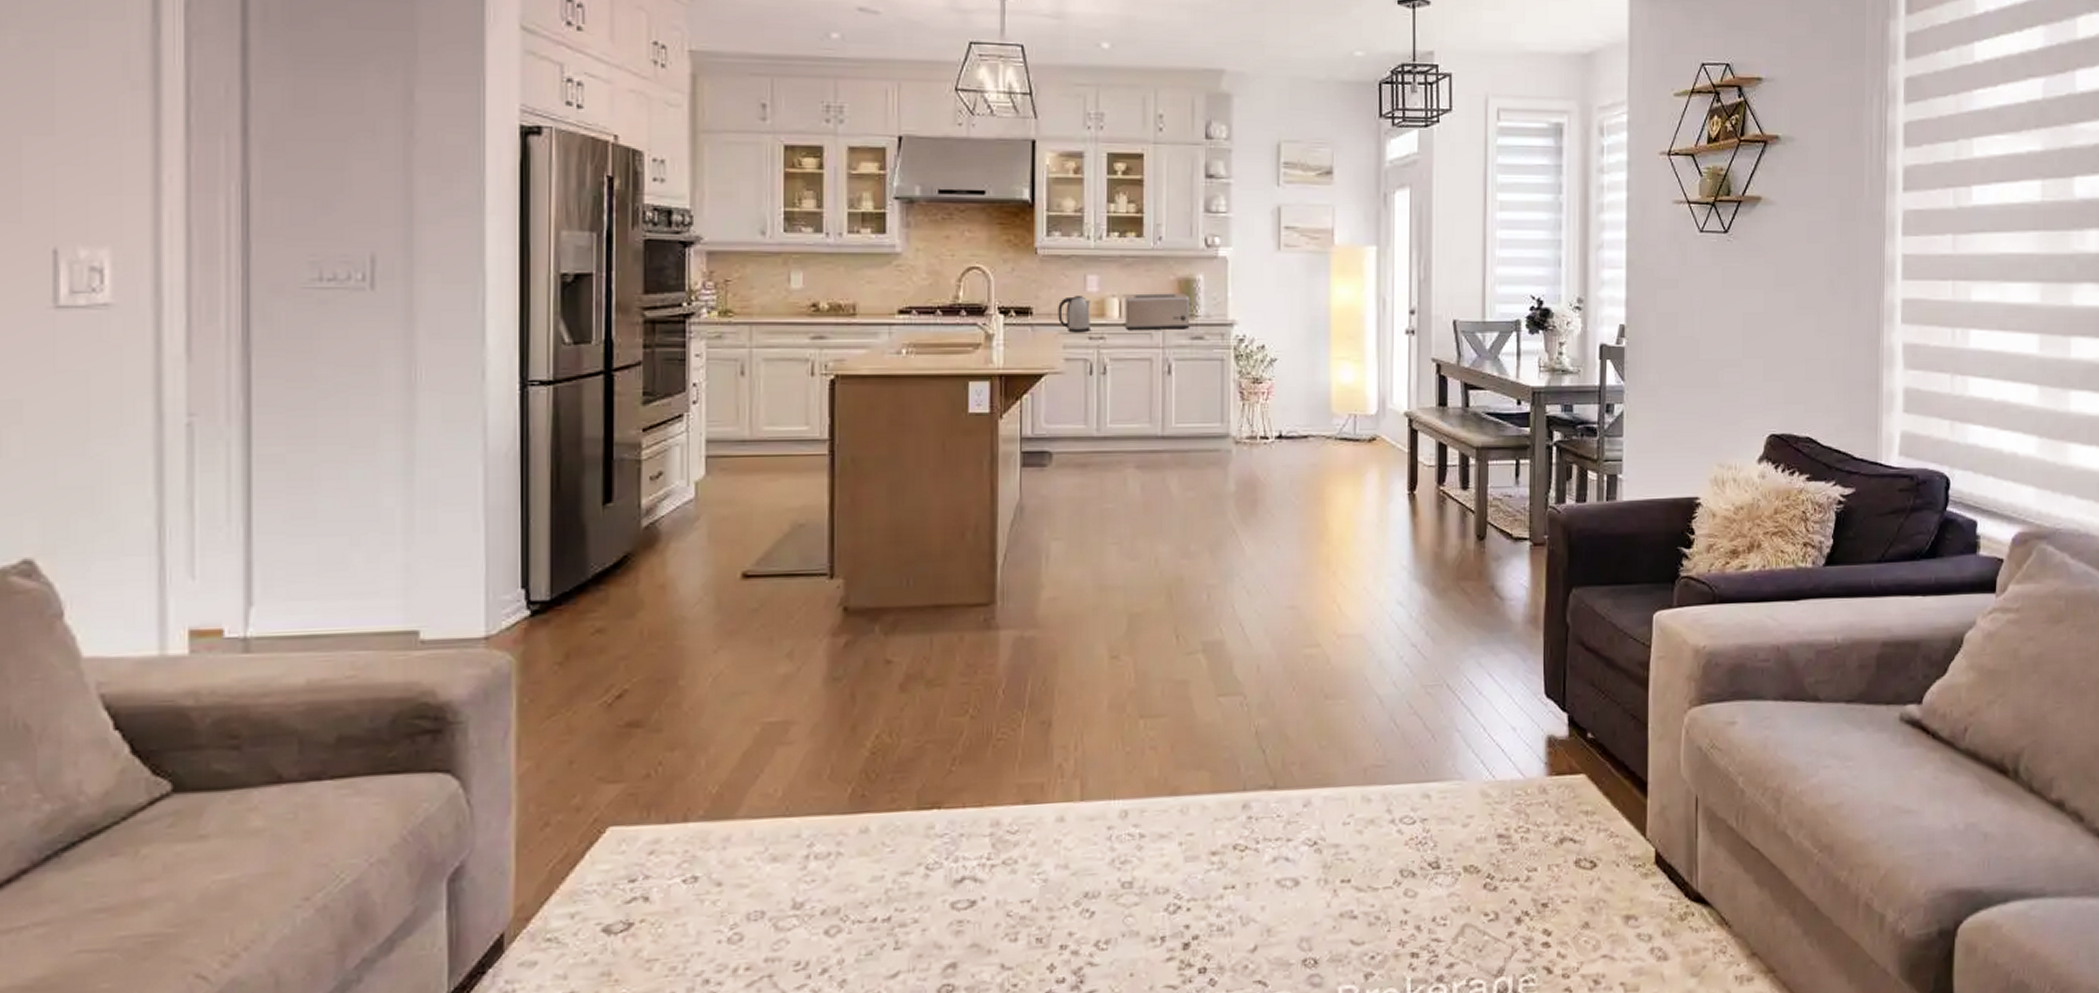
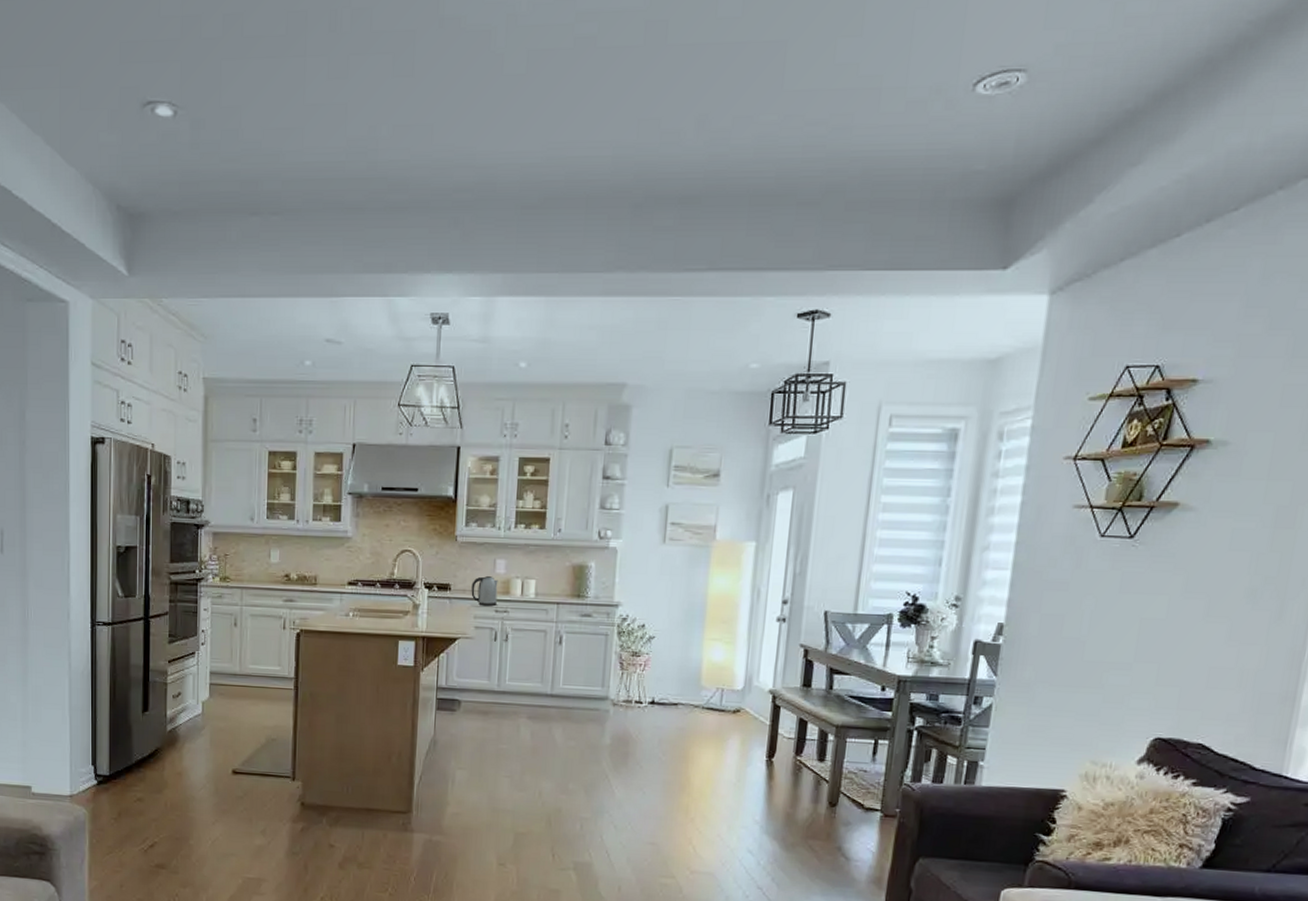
toaster: present [1124,292,1192,331] -> none [525,575,583,608]

